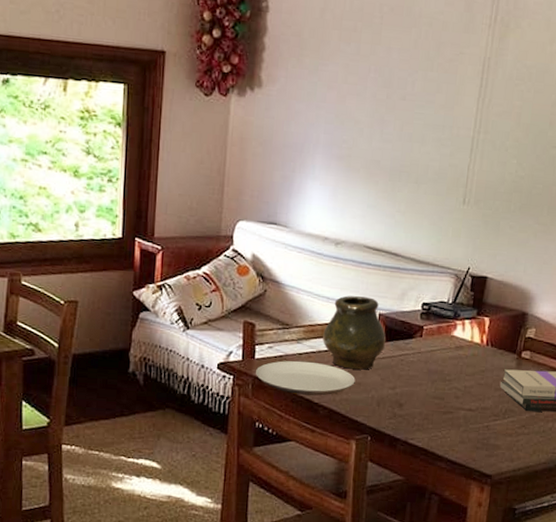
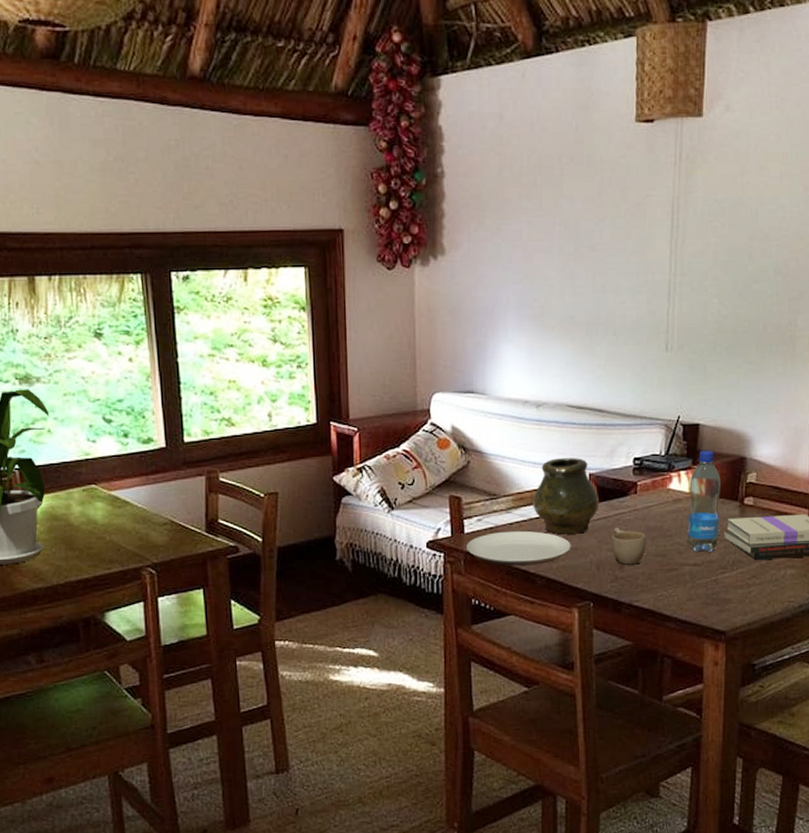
cup: none [393,367,427,404] -> present [611,528,646,565]
bottle: none [465,303,502,400] -> present [687,451,722,553]

